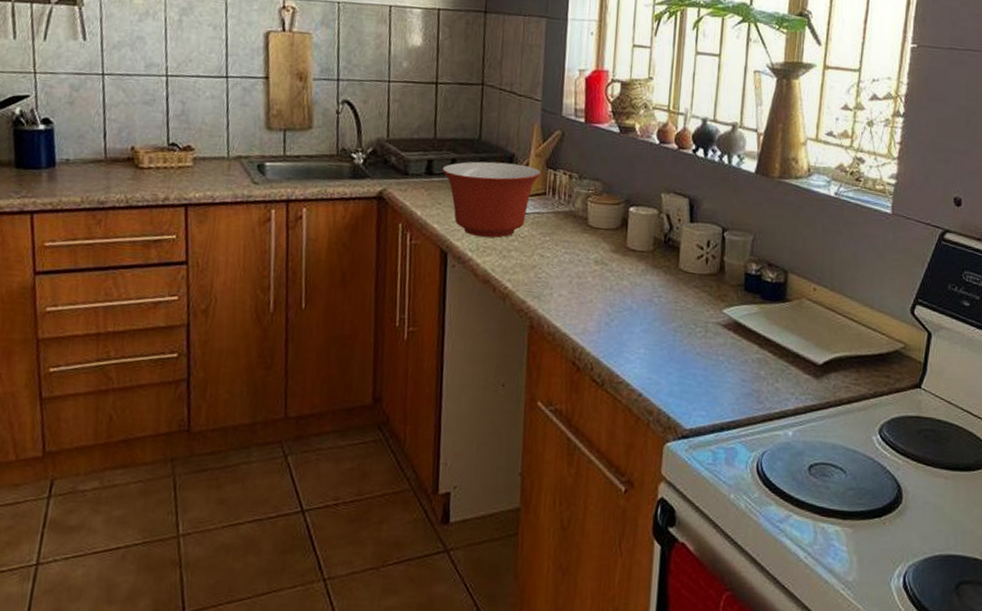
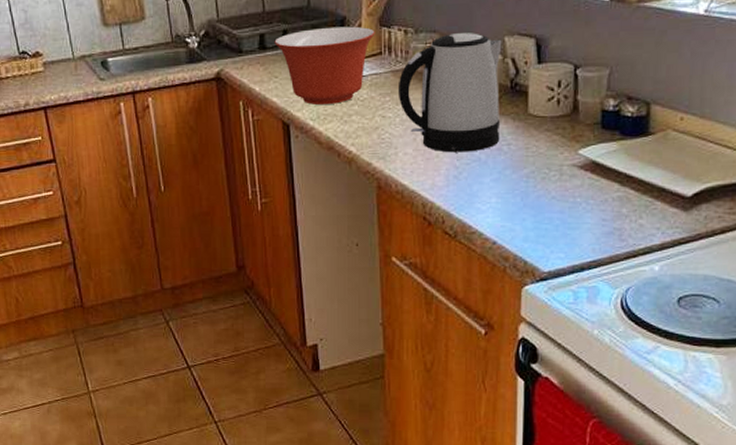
kettle: none [558,184,659,301] -> present [397,33,502,153]

